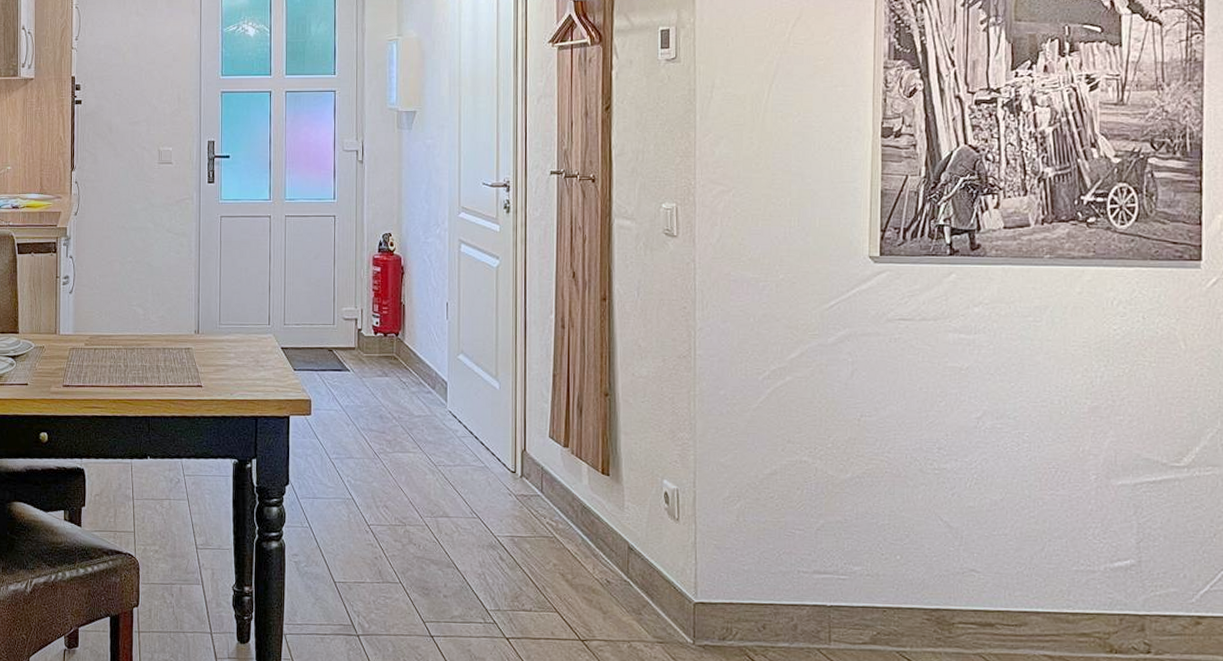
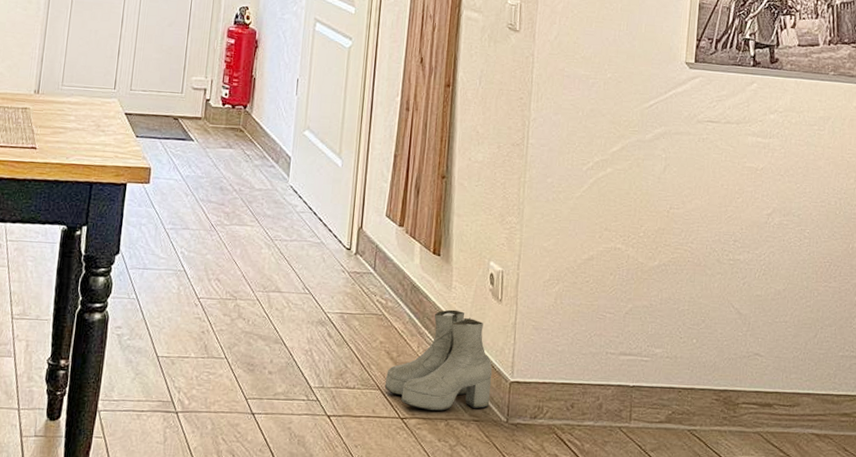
boots: none [561,530,674,633] -> present [384,309,493,411]

